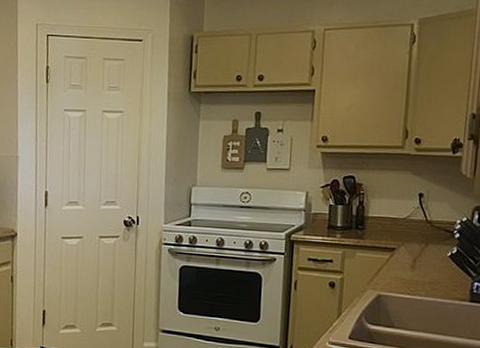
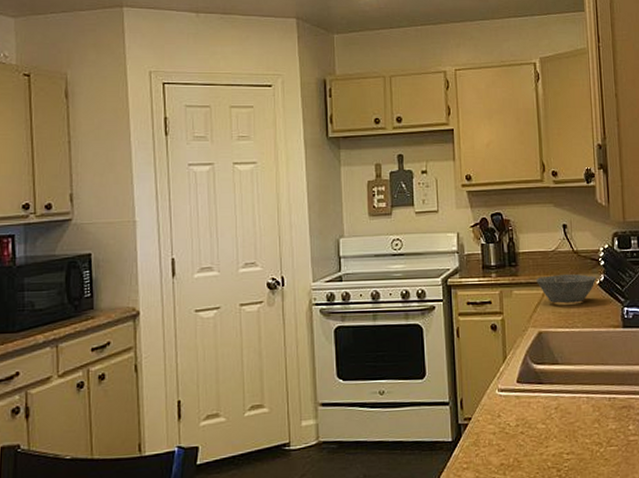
bowl: none [382,242,448,272] -> present [536,273,597,304]

